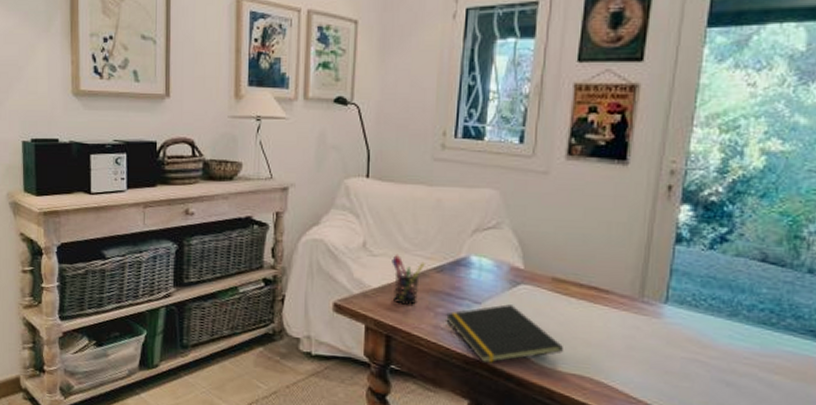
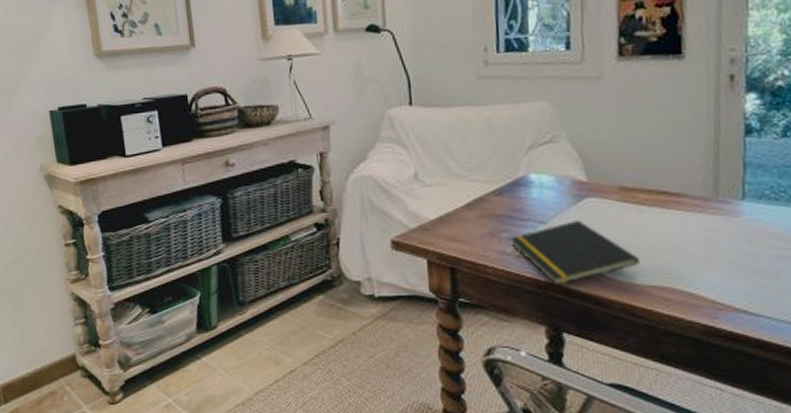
pen holder: present [392,254,425,305] -> none [446,181,482,234]

